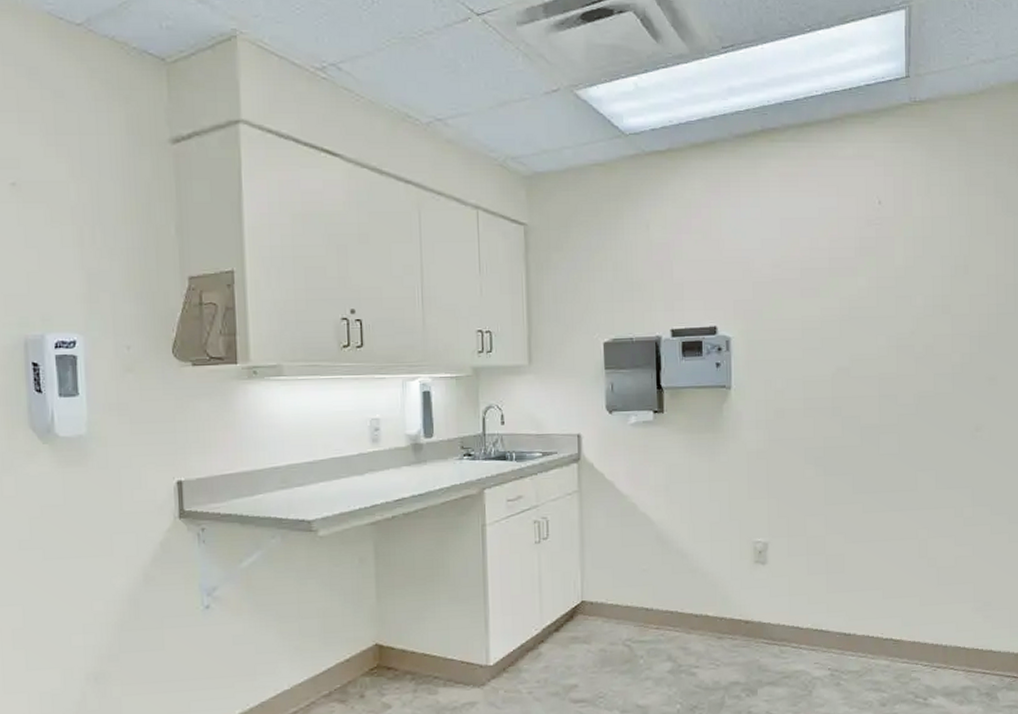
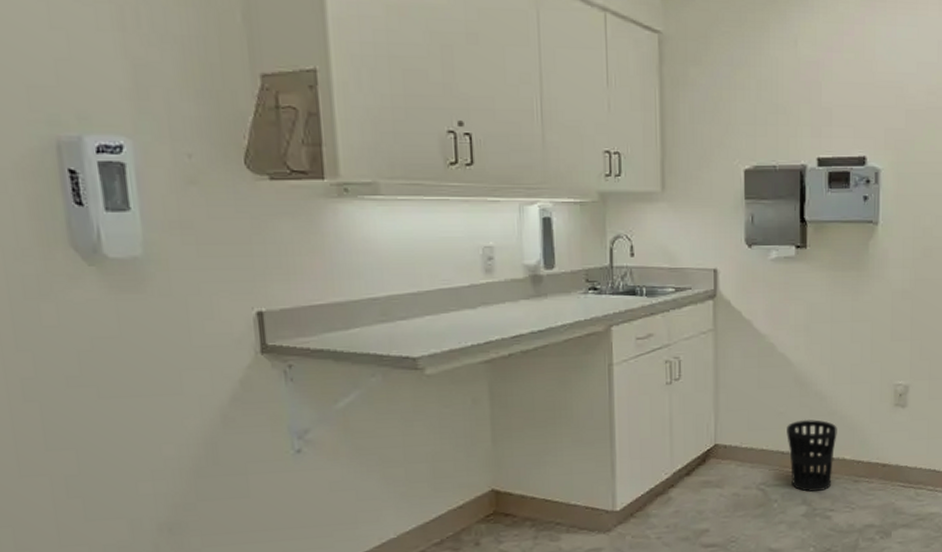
wastebasket: none [650,576,699,648] -> present [787,419,837,492]

